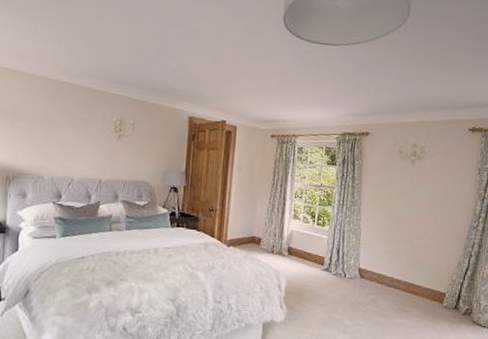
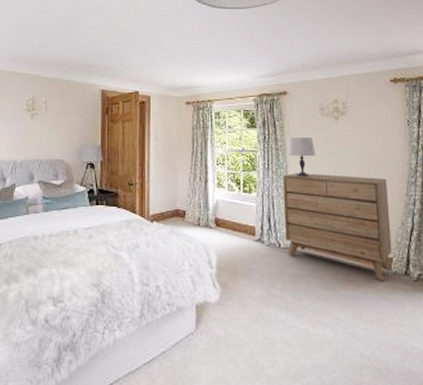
dresser: none [351,210,451,312] -> present [282,173,392,281]
lamp: none [363,177,389,215] -> present [288,137,315,177]

